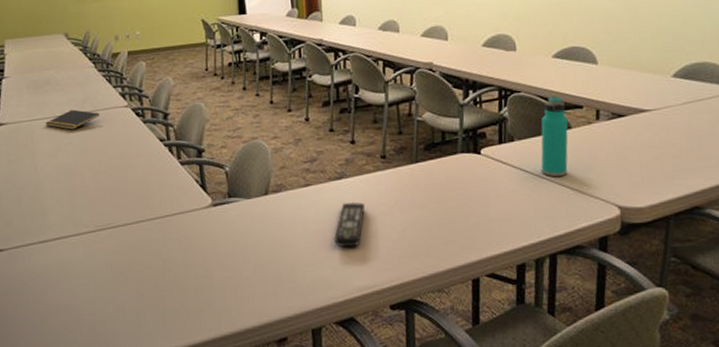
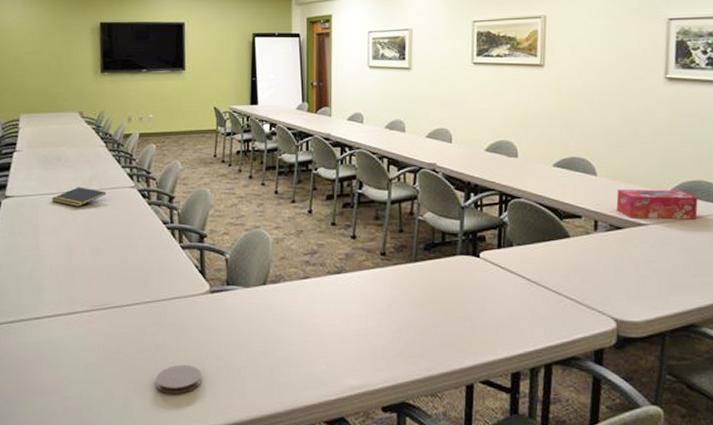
coaster: none [165,276,211,306] -> present [155,364,202,394]
remote control: present [333,201,365,248] -> none [328,297,362,344]
water bottle: present [541,95,569,177] -> none [538,204,567,284]
tissue box: none [618,73,702,105] -> present [616,189,698,220]

